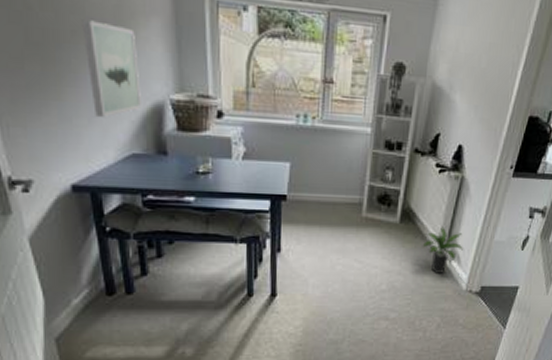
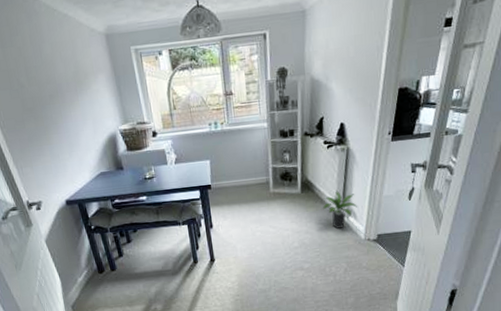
wall art: present [82,19,141,117] -> none [55,85,101,151]

